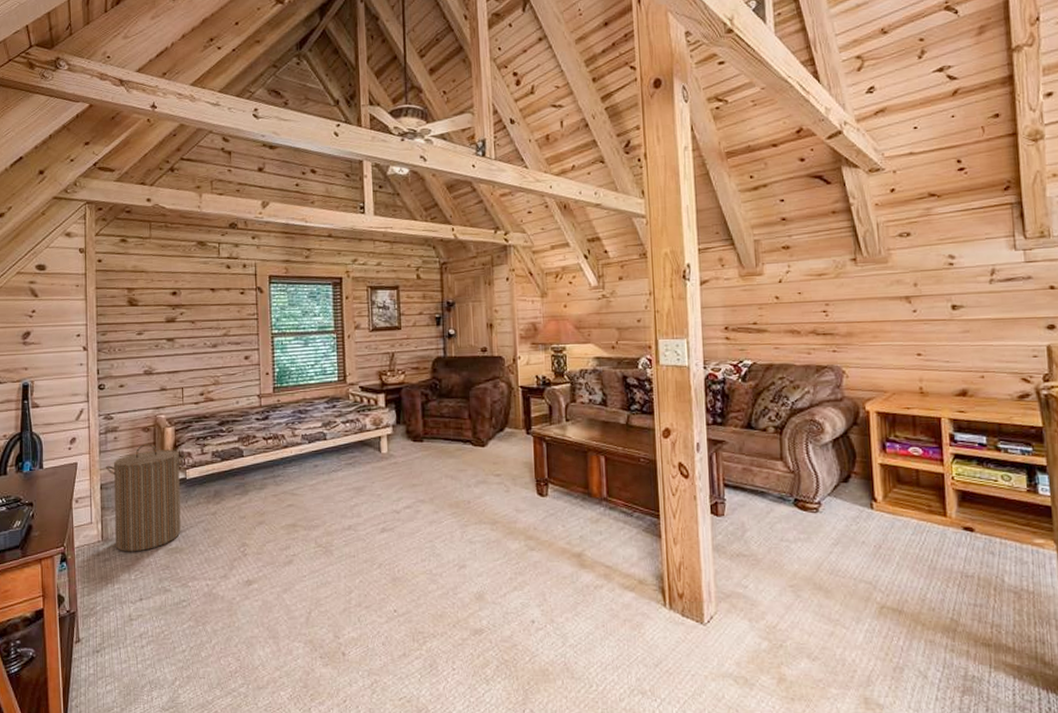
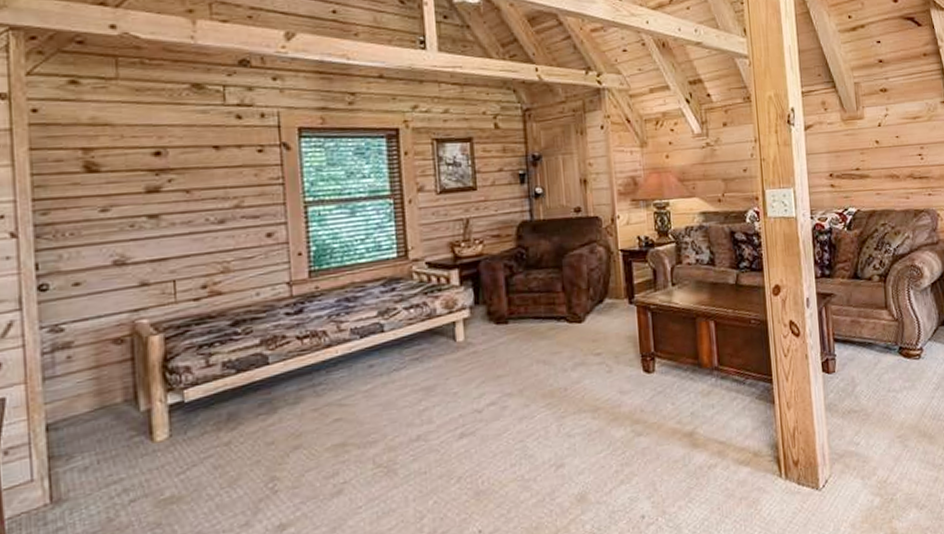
laundry hamper: present [106,443,187,552] -> none [54,359,185,514]

